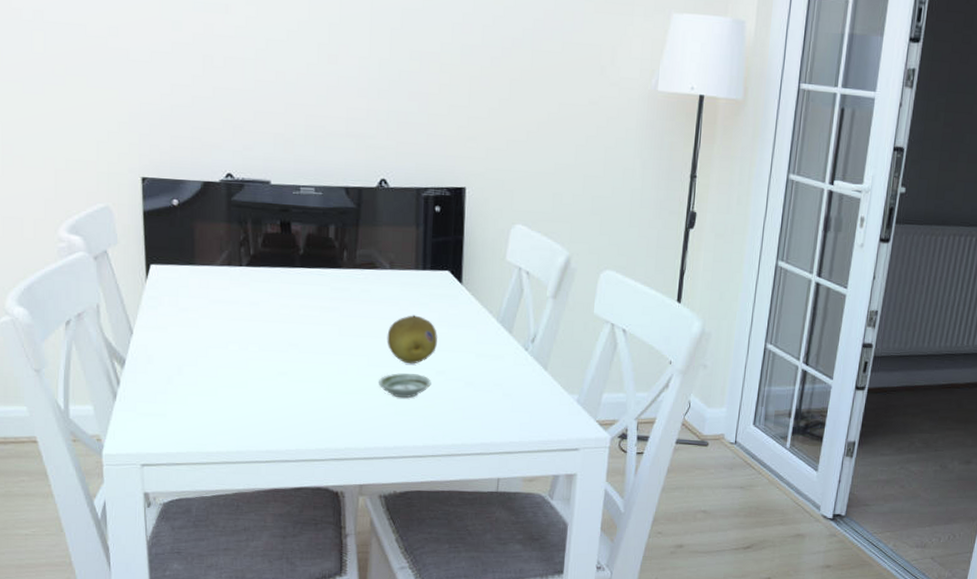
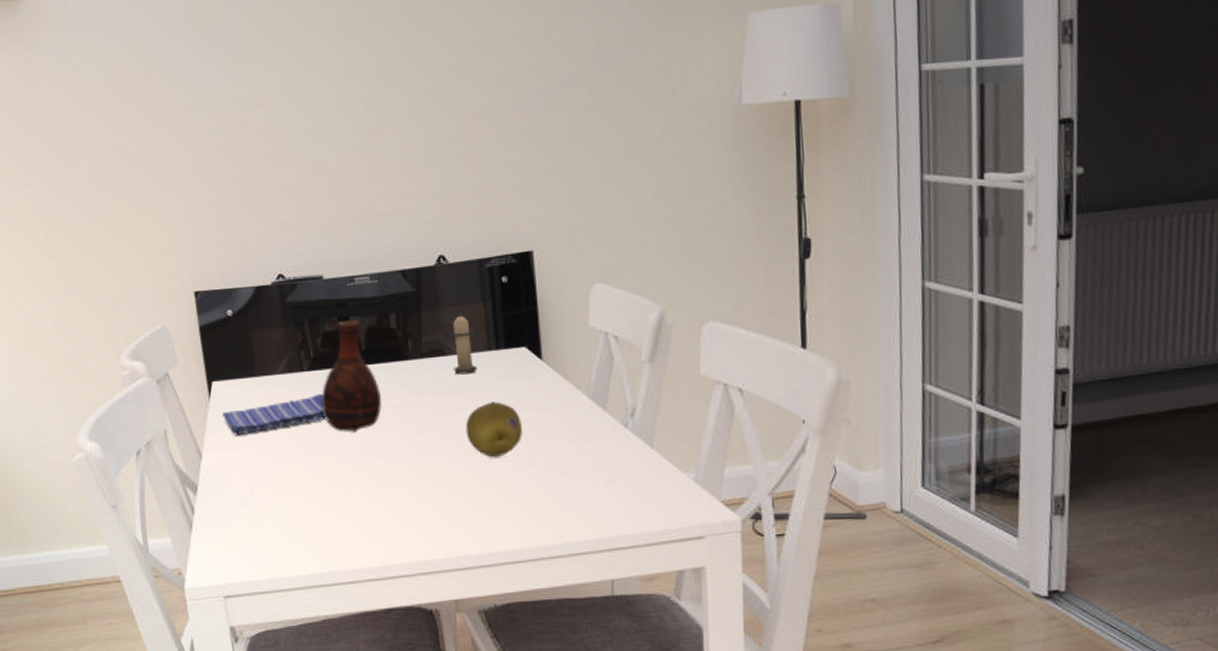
dish towel: none [158,288,259,318] -> present [223,393,327,436]
vase: none [256,224,314,329] -> present [321,319,382,434]
saucer: present [379,372,432,398] -> none [462,467,522,496]
candle: none [382,232,405,288] -> present [448,311,477,375]

